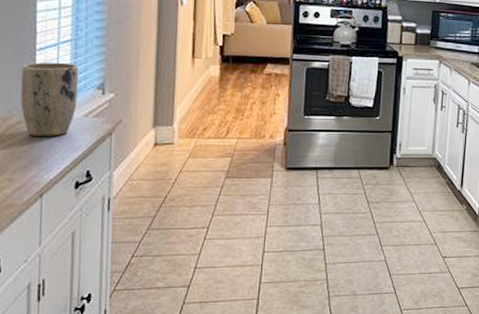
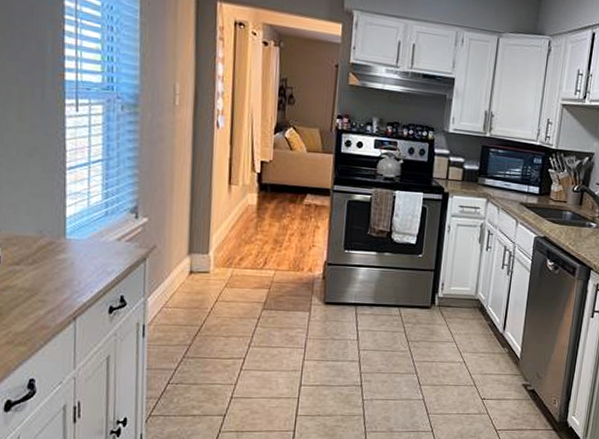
plant pot: present [20,62,79,137] -> none [50,182,111,260]

